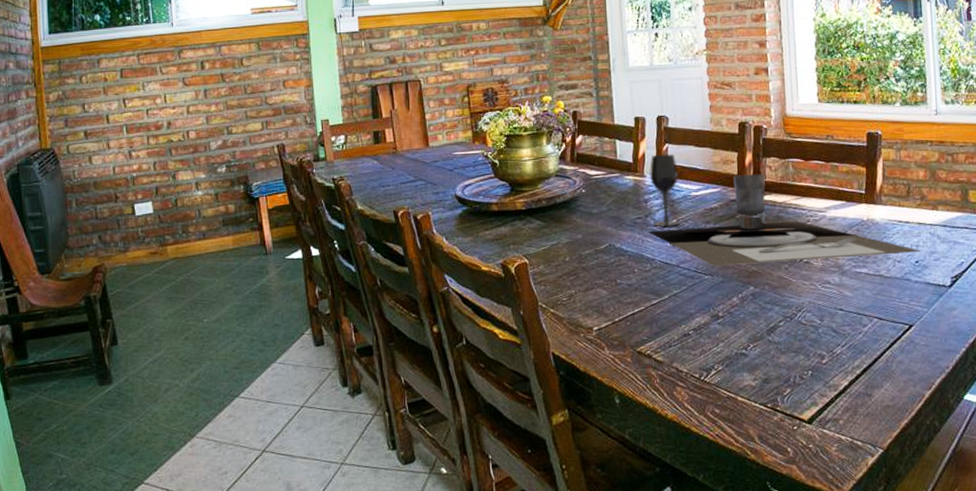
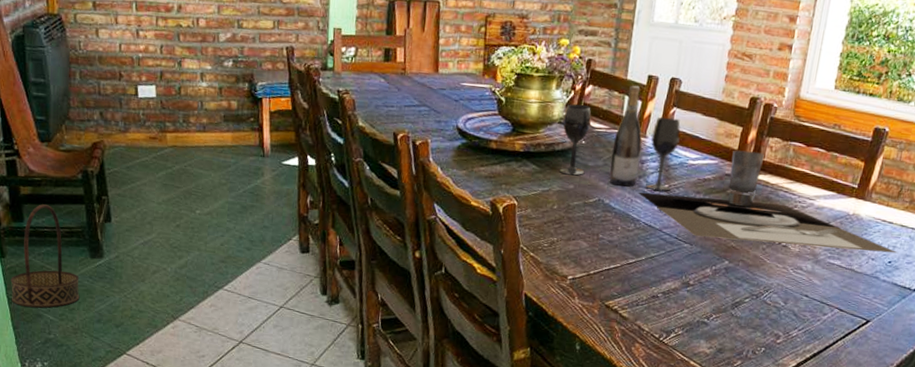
basket: none [17,337,91,448] -> present [10,204,80,308]
wine glass: none [559,154,591,225] -> present [560,104,592,176]
wine bottle: none [613,128,644,228] -> present [609,85,643,187]

